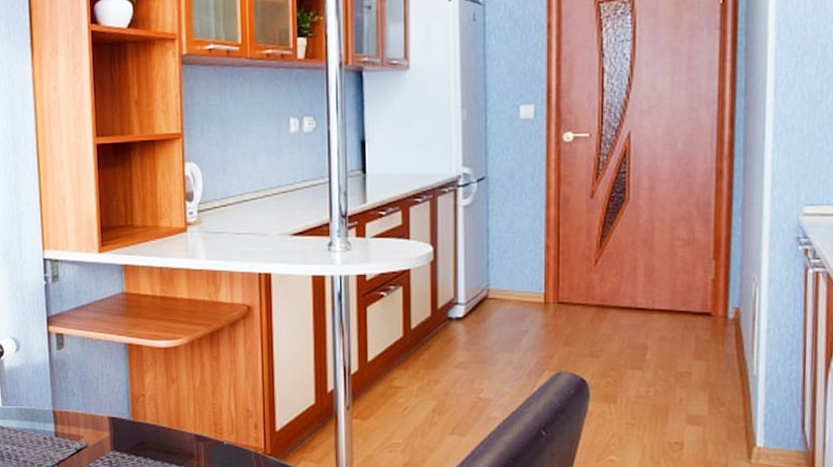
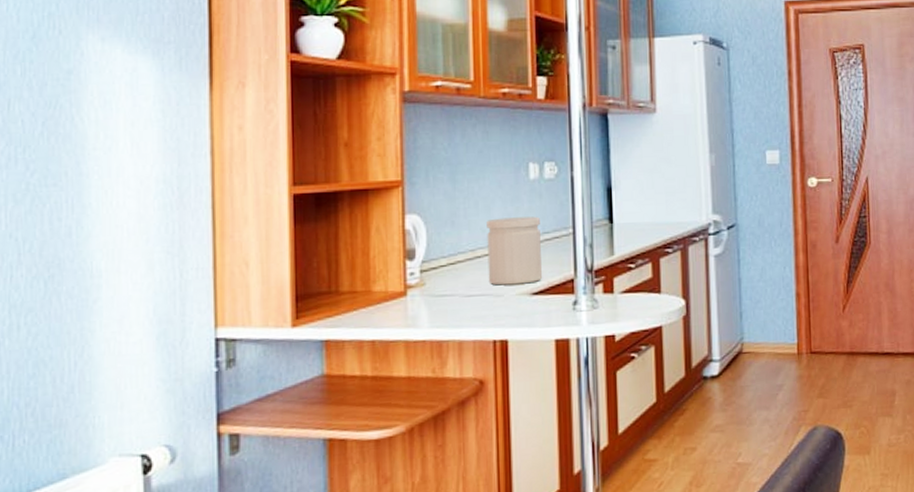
jar: none [253,166,302,226] -> present [487,216,543,286]

